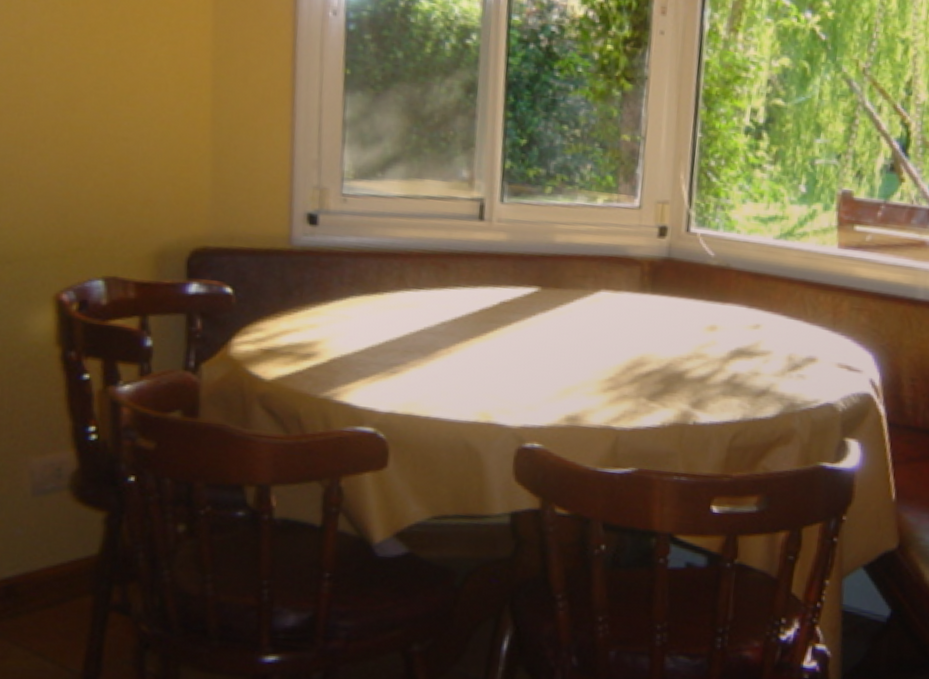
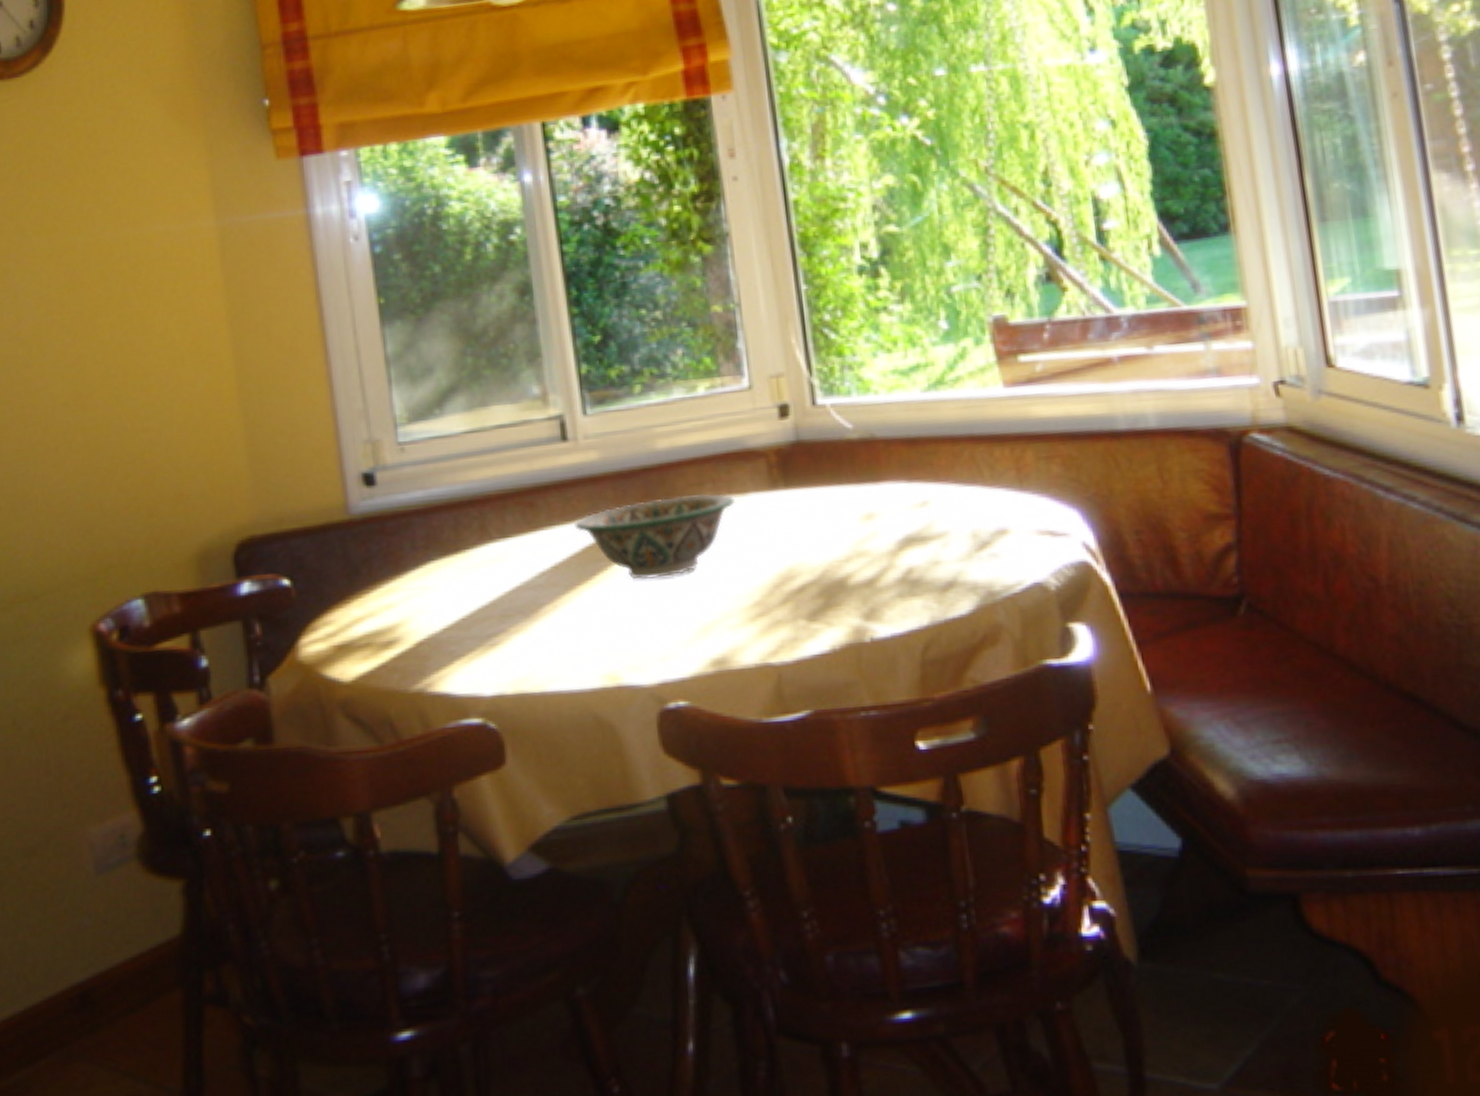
decorative bowl: none [476,281,610,346] -> present [573,494,735,580]

